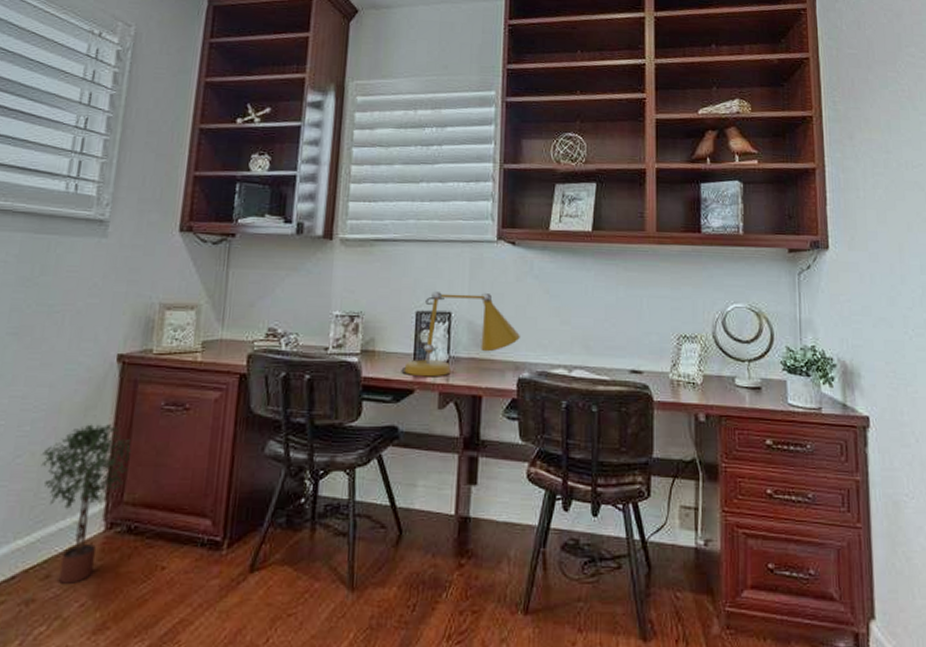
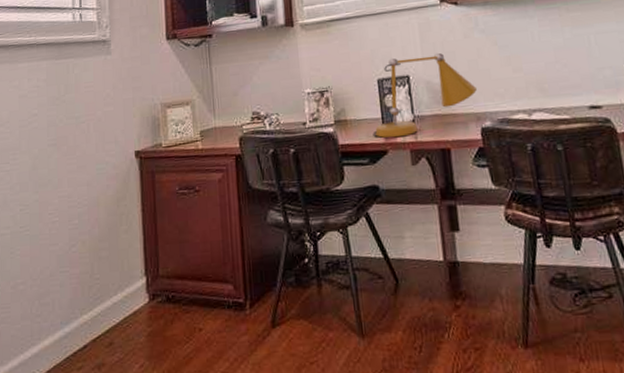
potted tree: present [41,424,132,584] -> none [90,211,159,349]

